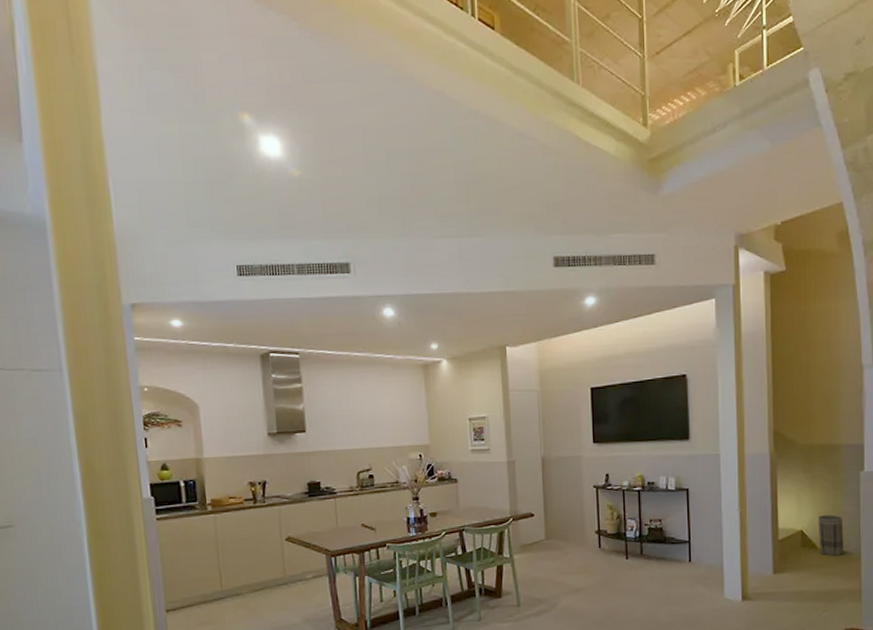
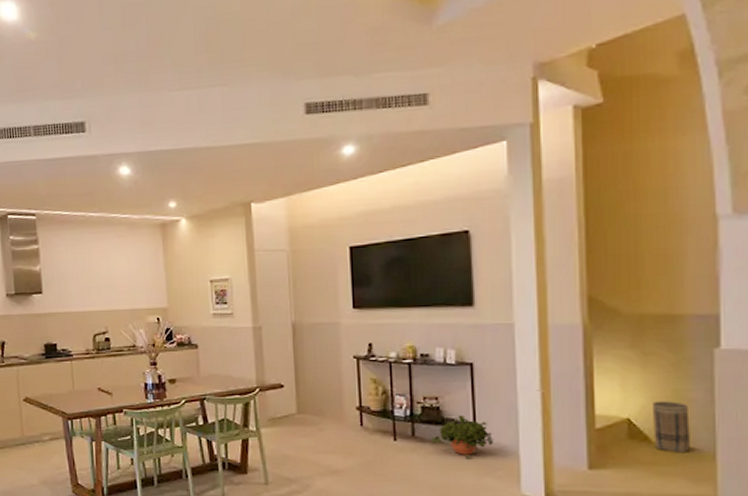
potted plant: none [655,533,705,572] -> present [431,415,495,459]

